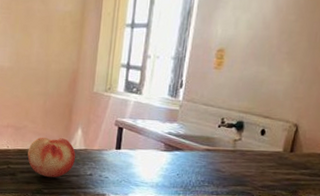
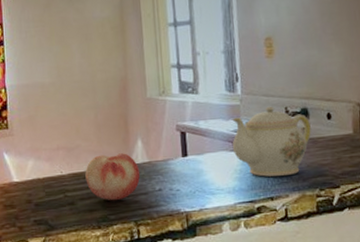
teapot: none [163,115,243,180] -> present [232,106,311,177]

